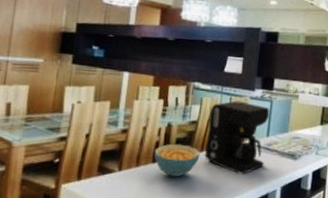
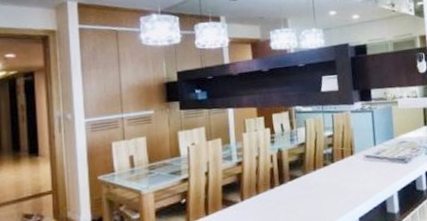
cereal bowl: present [154,144,200,178] -> none [270,166,314,199]
coffee maker: present [205,100,270,175] -> none [315,116,377,186]

